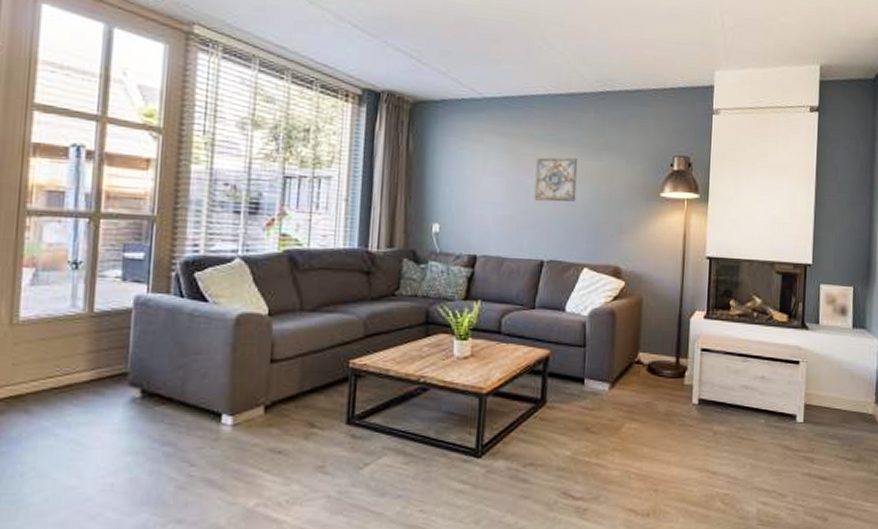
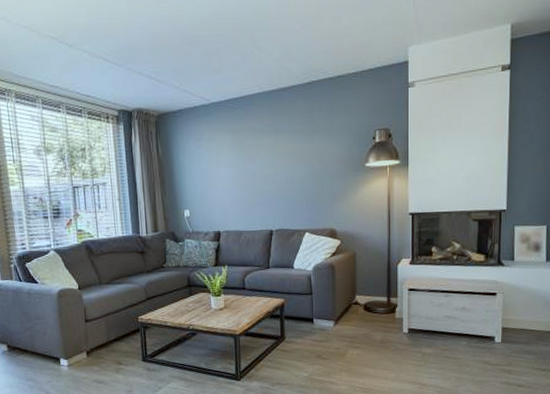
wall art: present [534,157,578,202] -> none [259,142,294,183]

